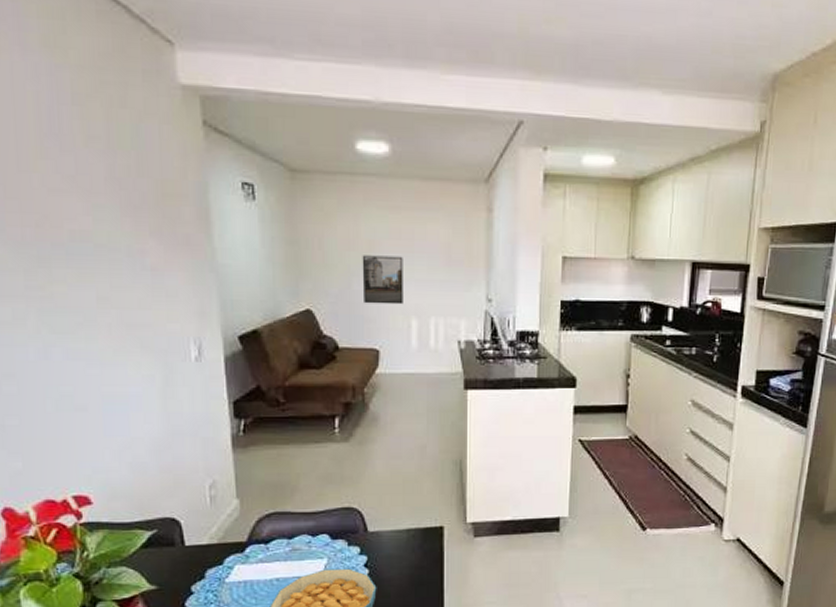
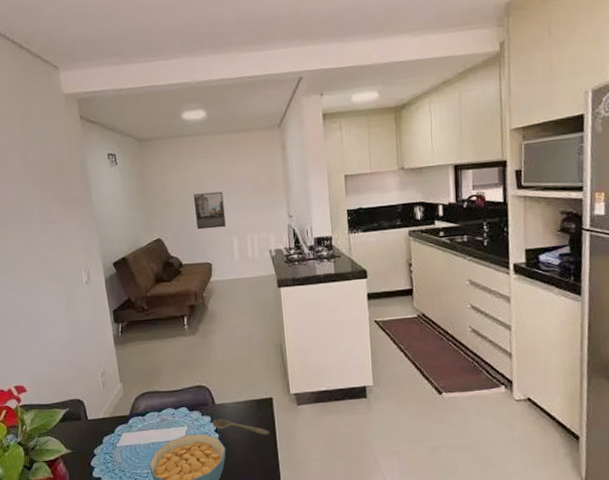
spoon: none [361,550,435,573] -> present [212,419,270,436]

